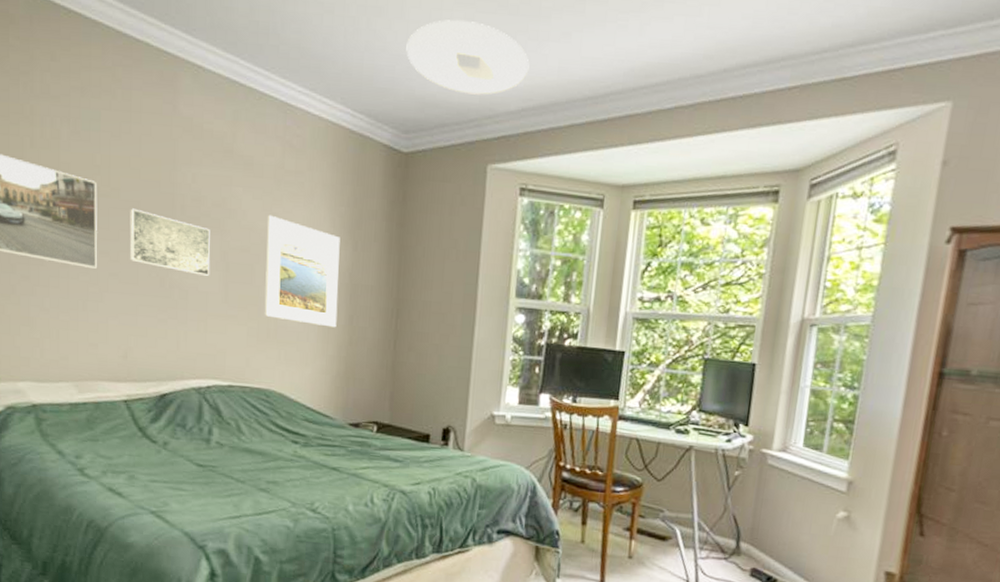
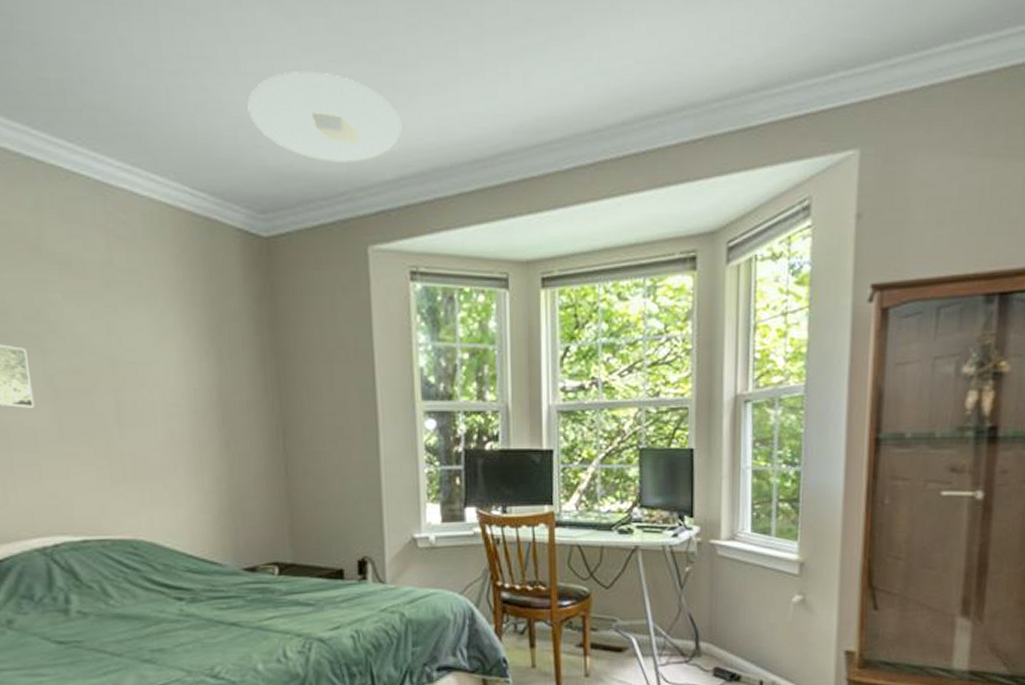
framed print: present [264,214,340,328] -> none [99,324,211,457]

